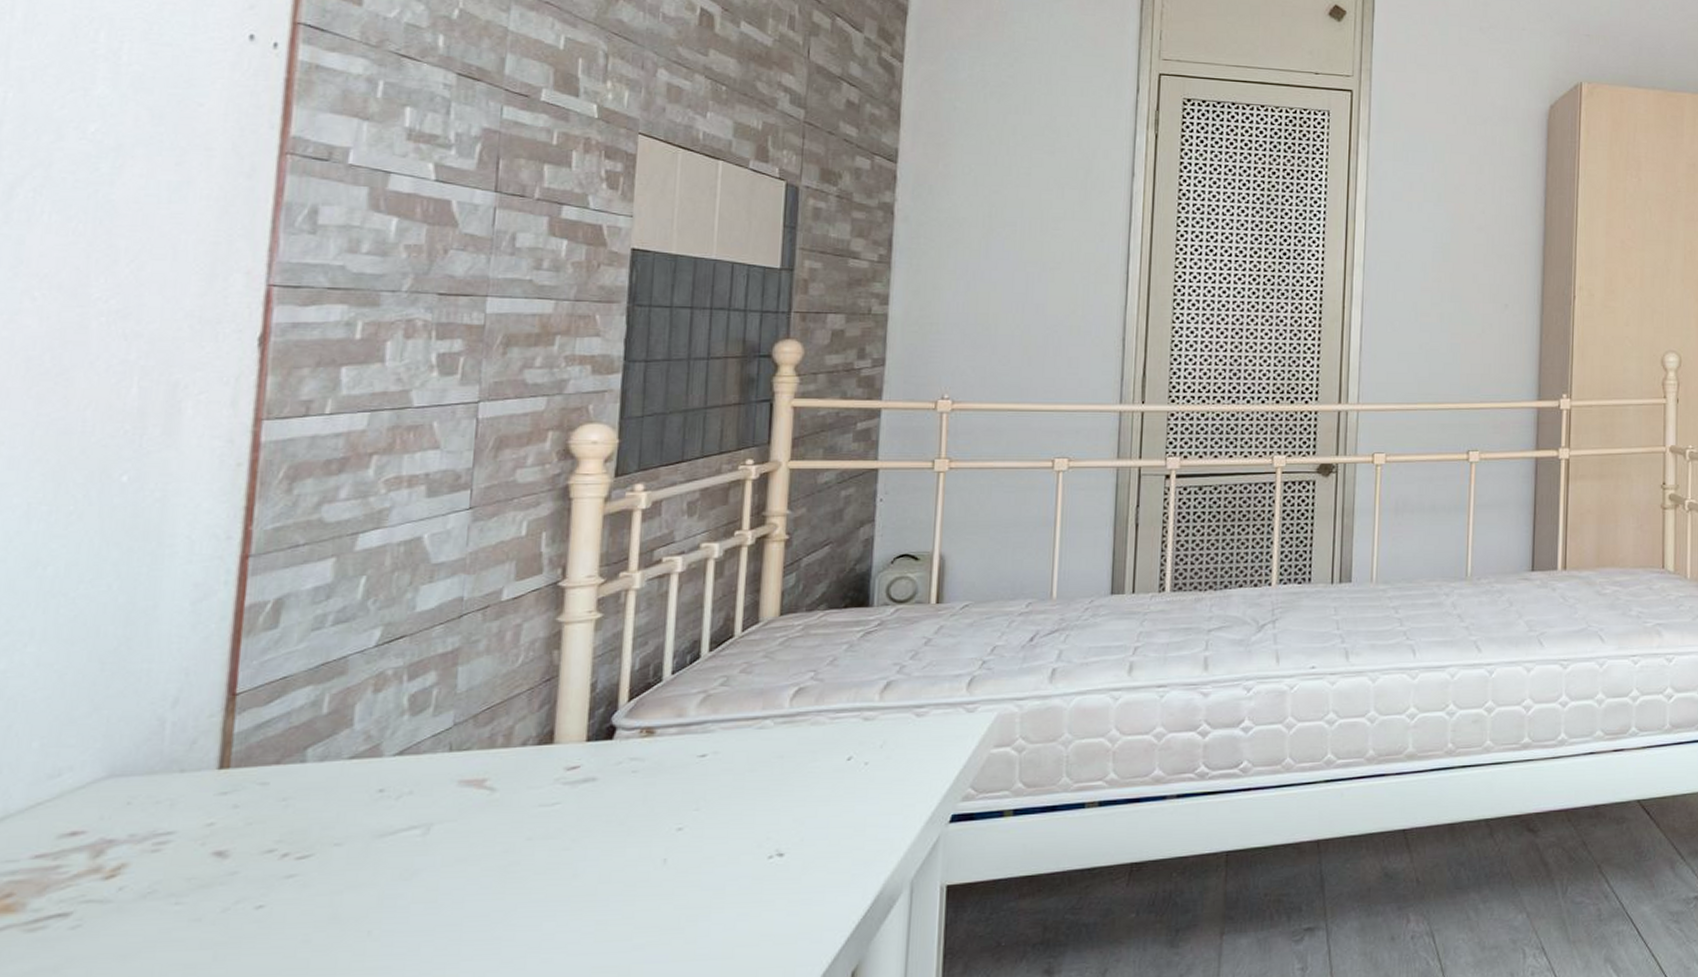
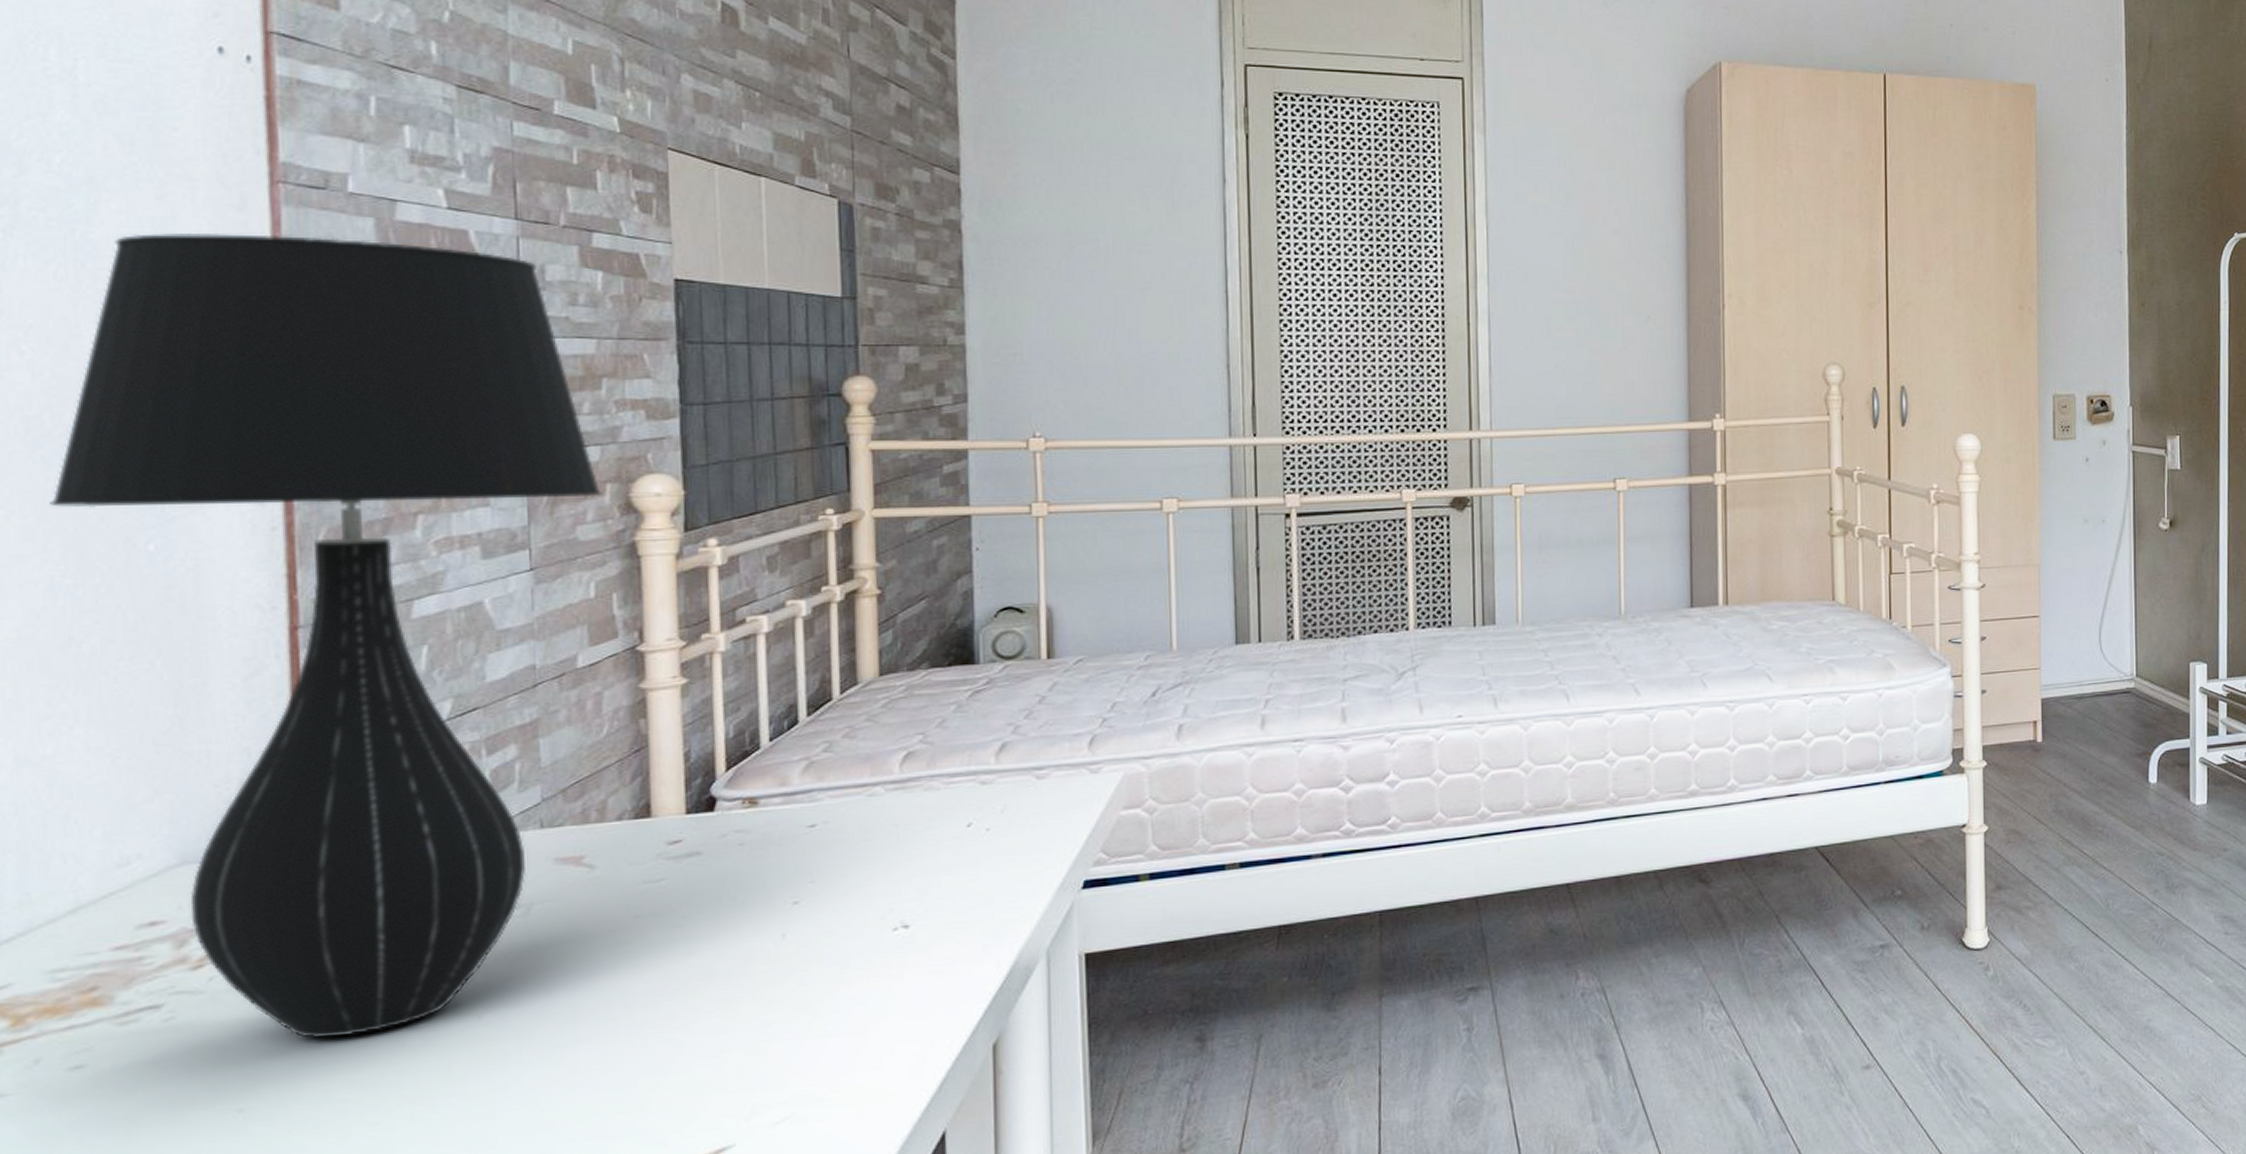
table lamp: none [38,196,545,950] -> present [50,233,603,1039]

